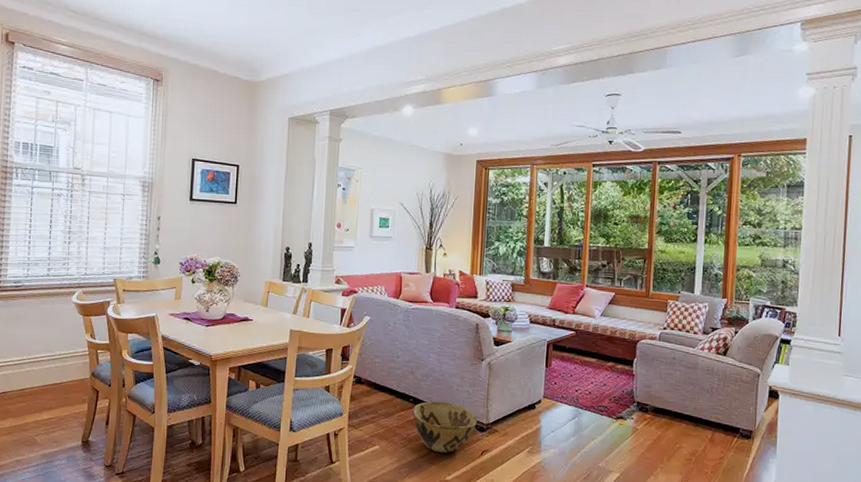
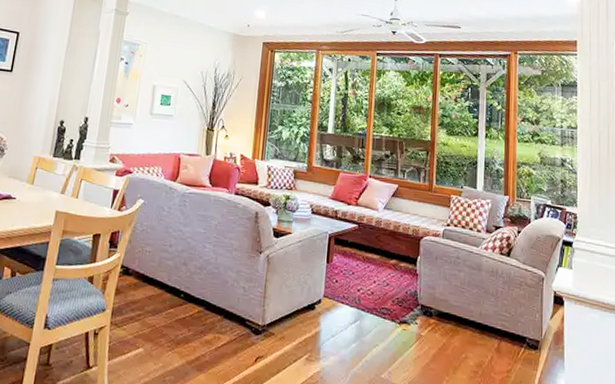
woven basket: present [413,401,478,453] -> none [183,297,254,359]

